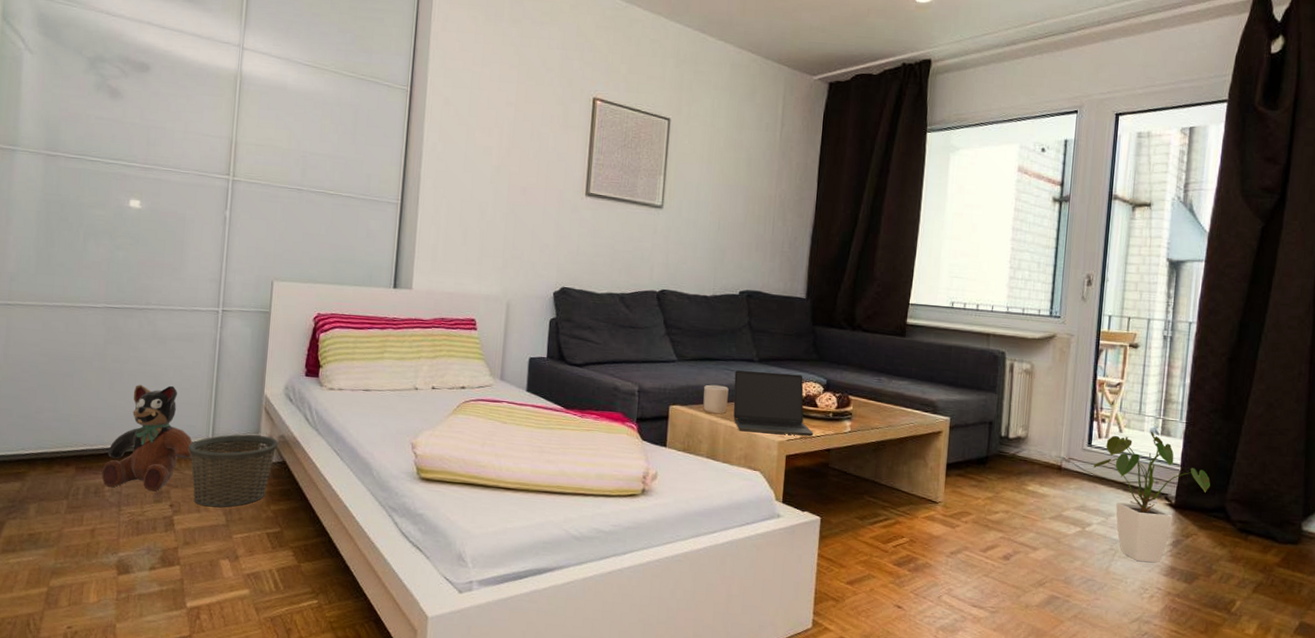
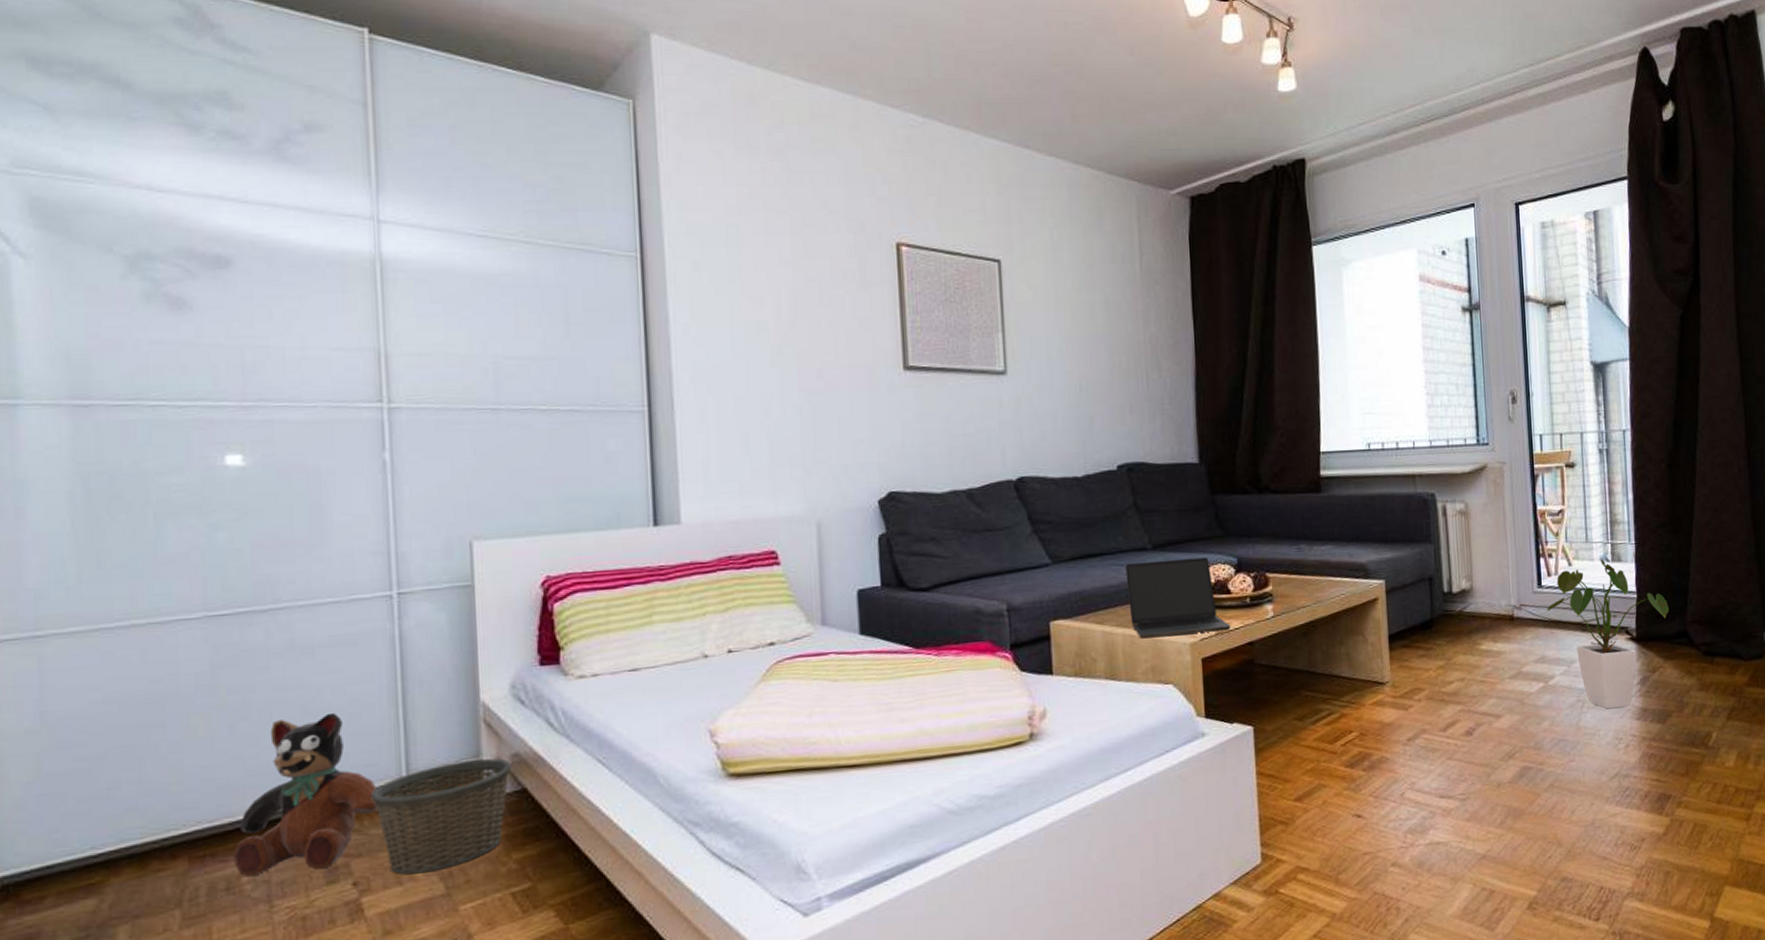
mug: present [703,384,729,414] -> none [1089,585,1122,623]

